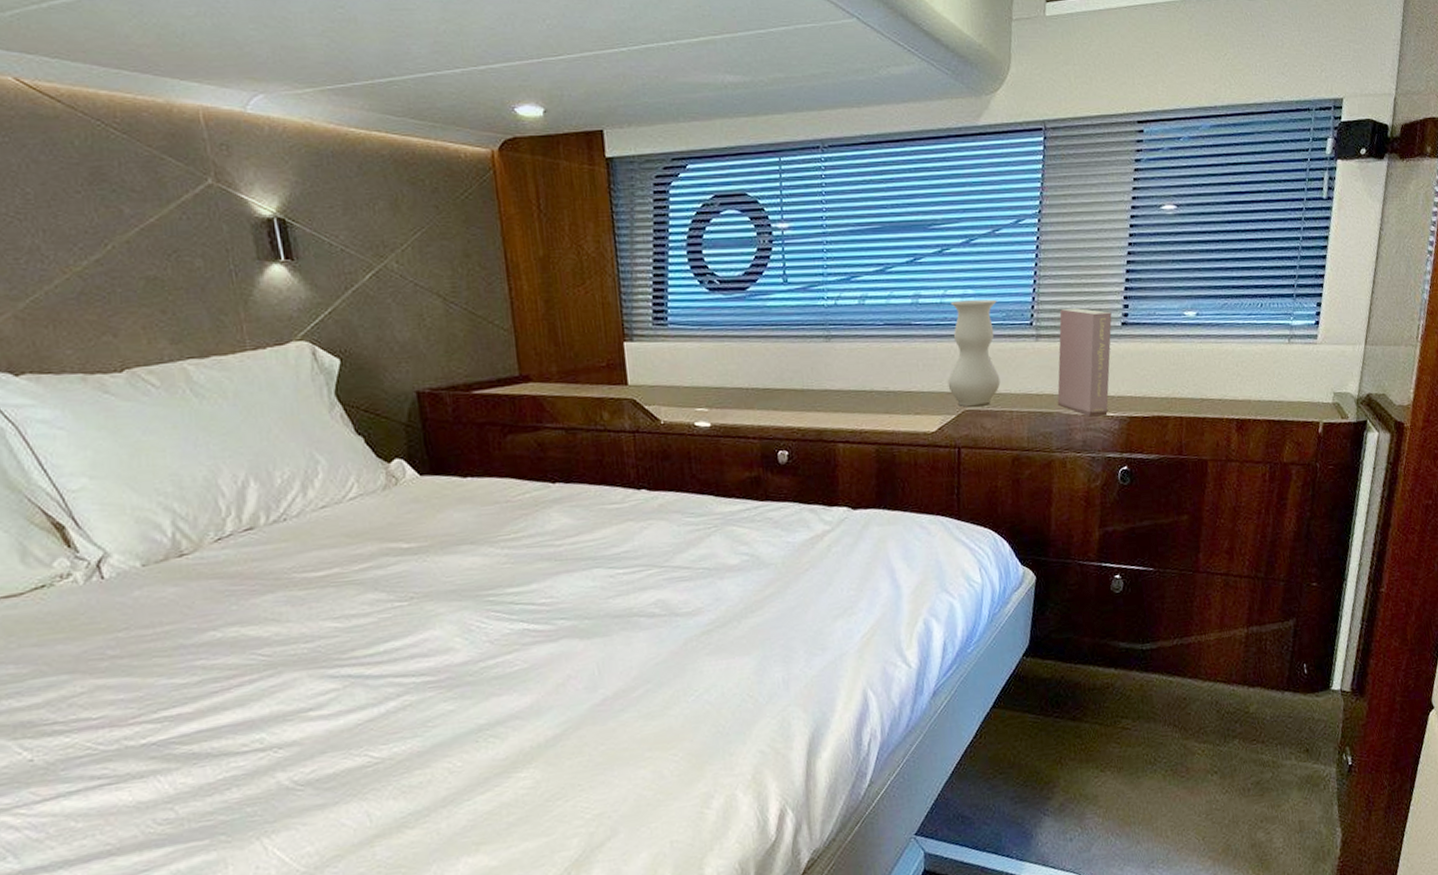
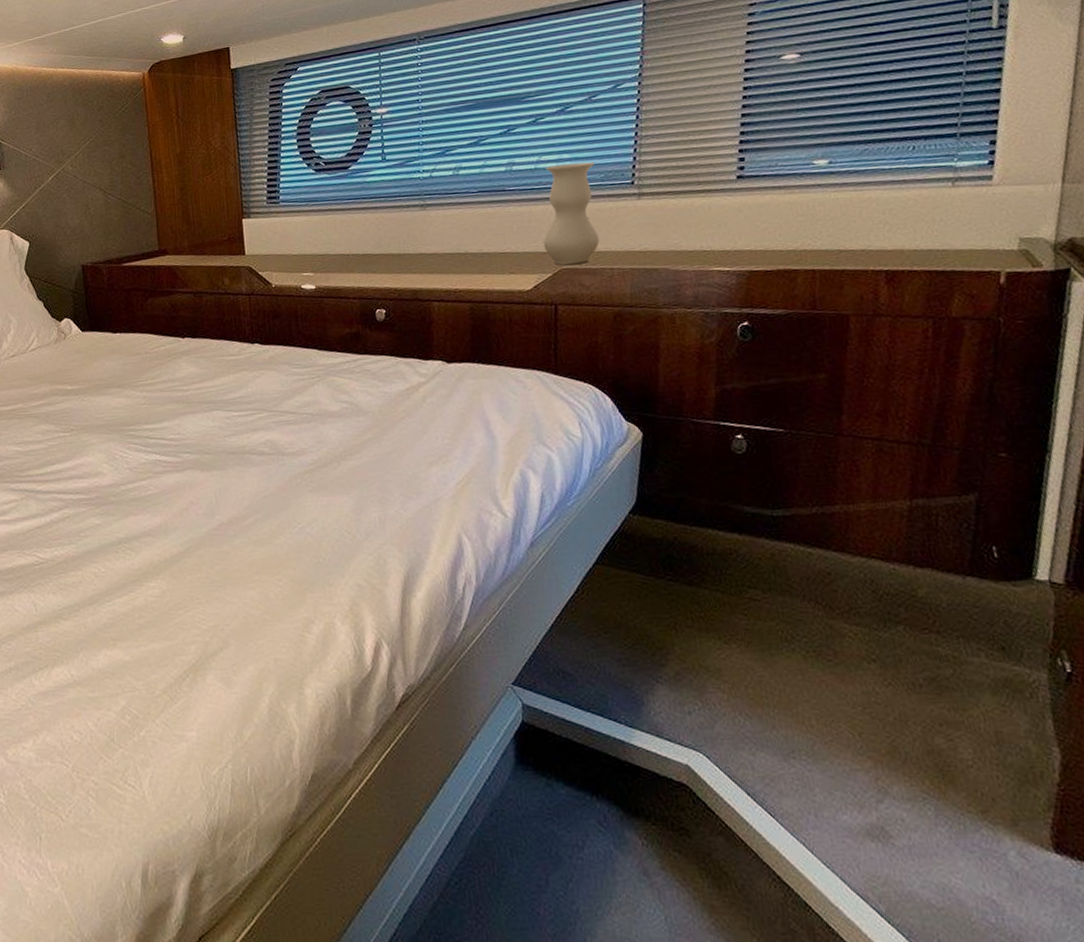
book: present [1057,308,1112,417] -> none [663,164,726,273]

